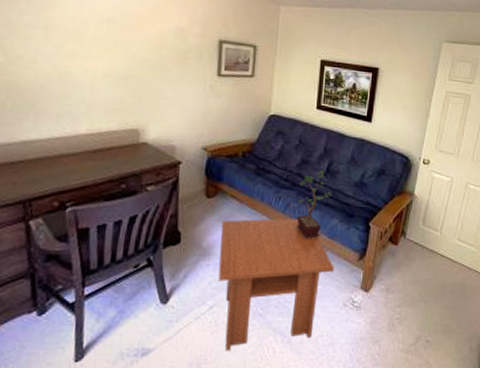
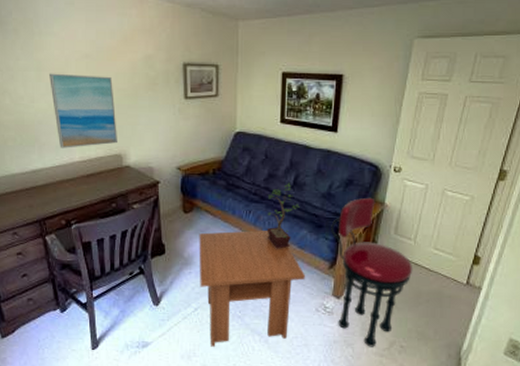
wall art: none [59,33,137,119] -> present [49,73,117,148]
stool: none [362,187,439,343] -> present [331,197,413,347]

